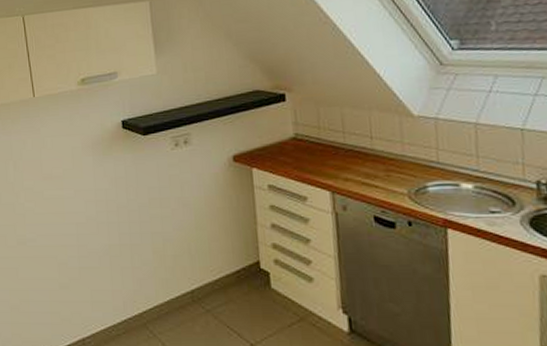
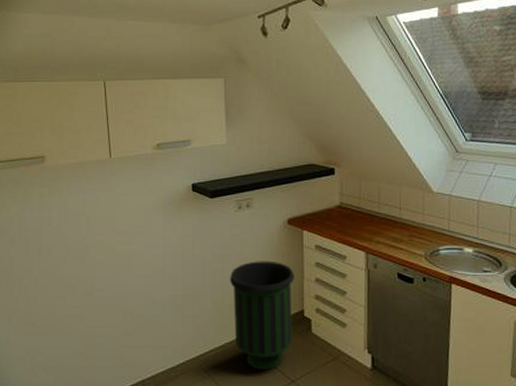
trash can: none [171,204,249,331] -> present [230,261,295,370]

